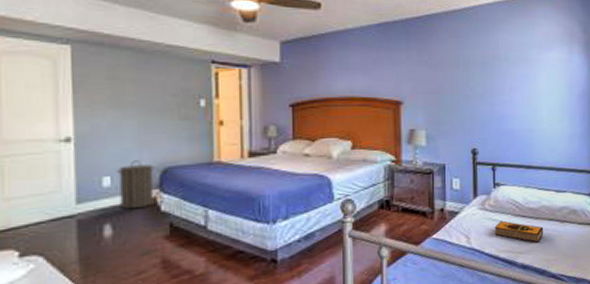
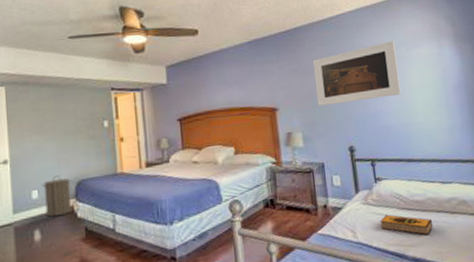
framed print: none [444,41,528,103] -> present [312,41,401,106]

